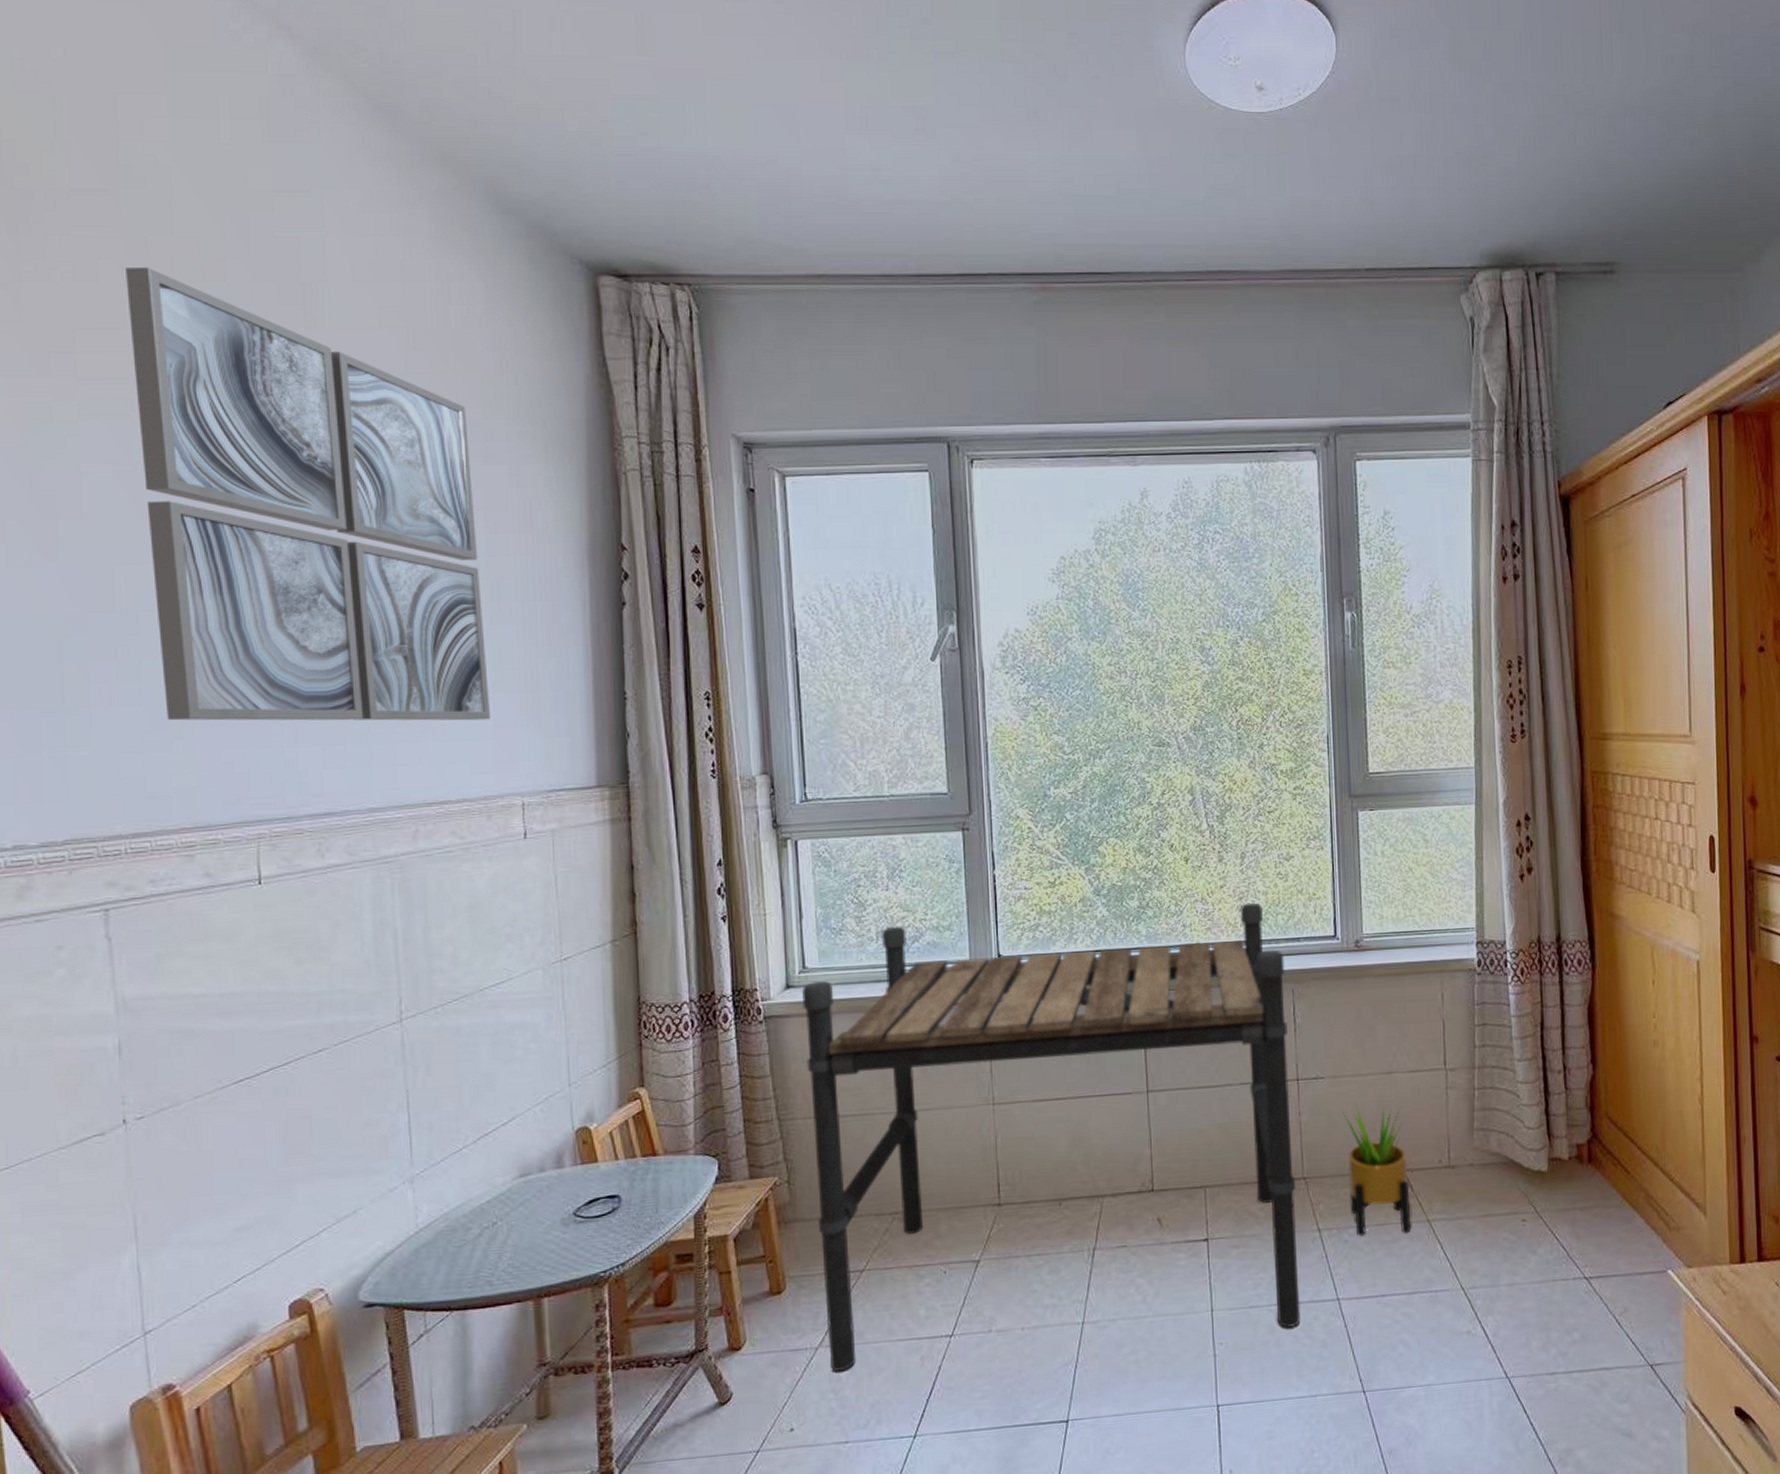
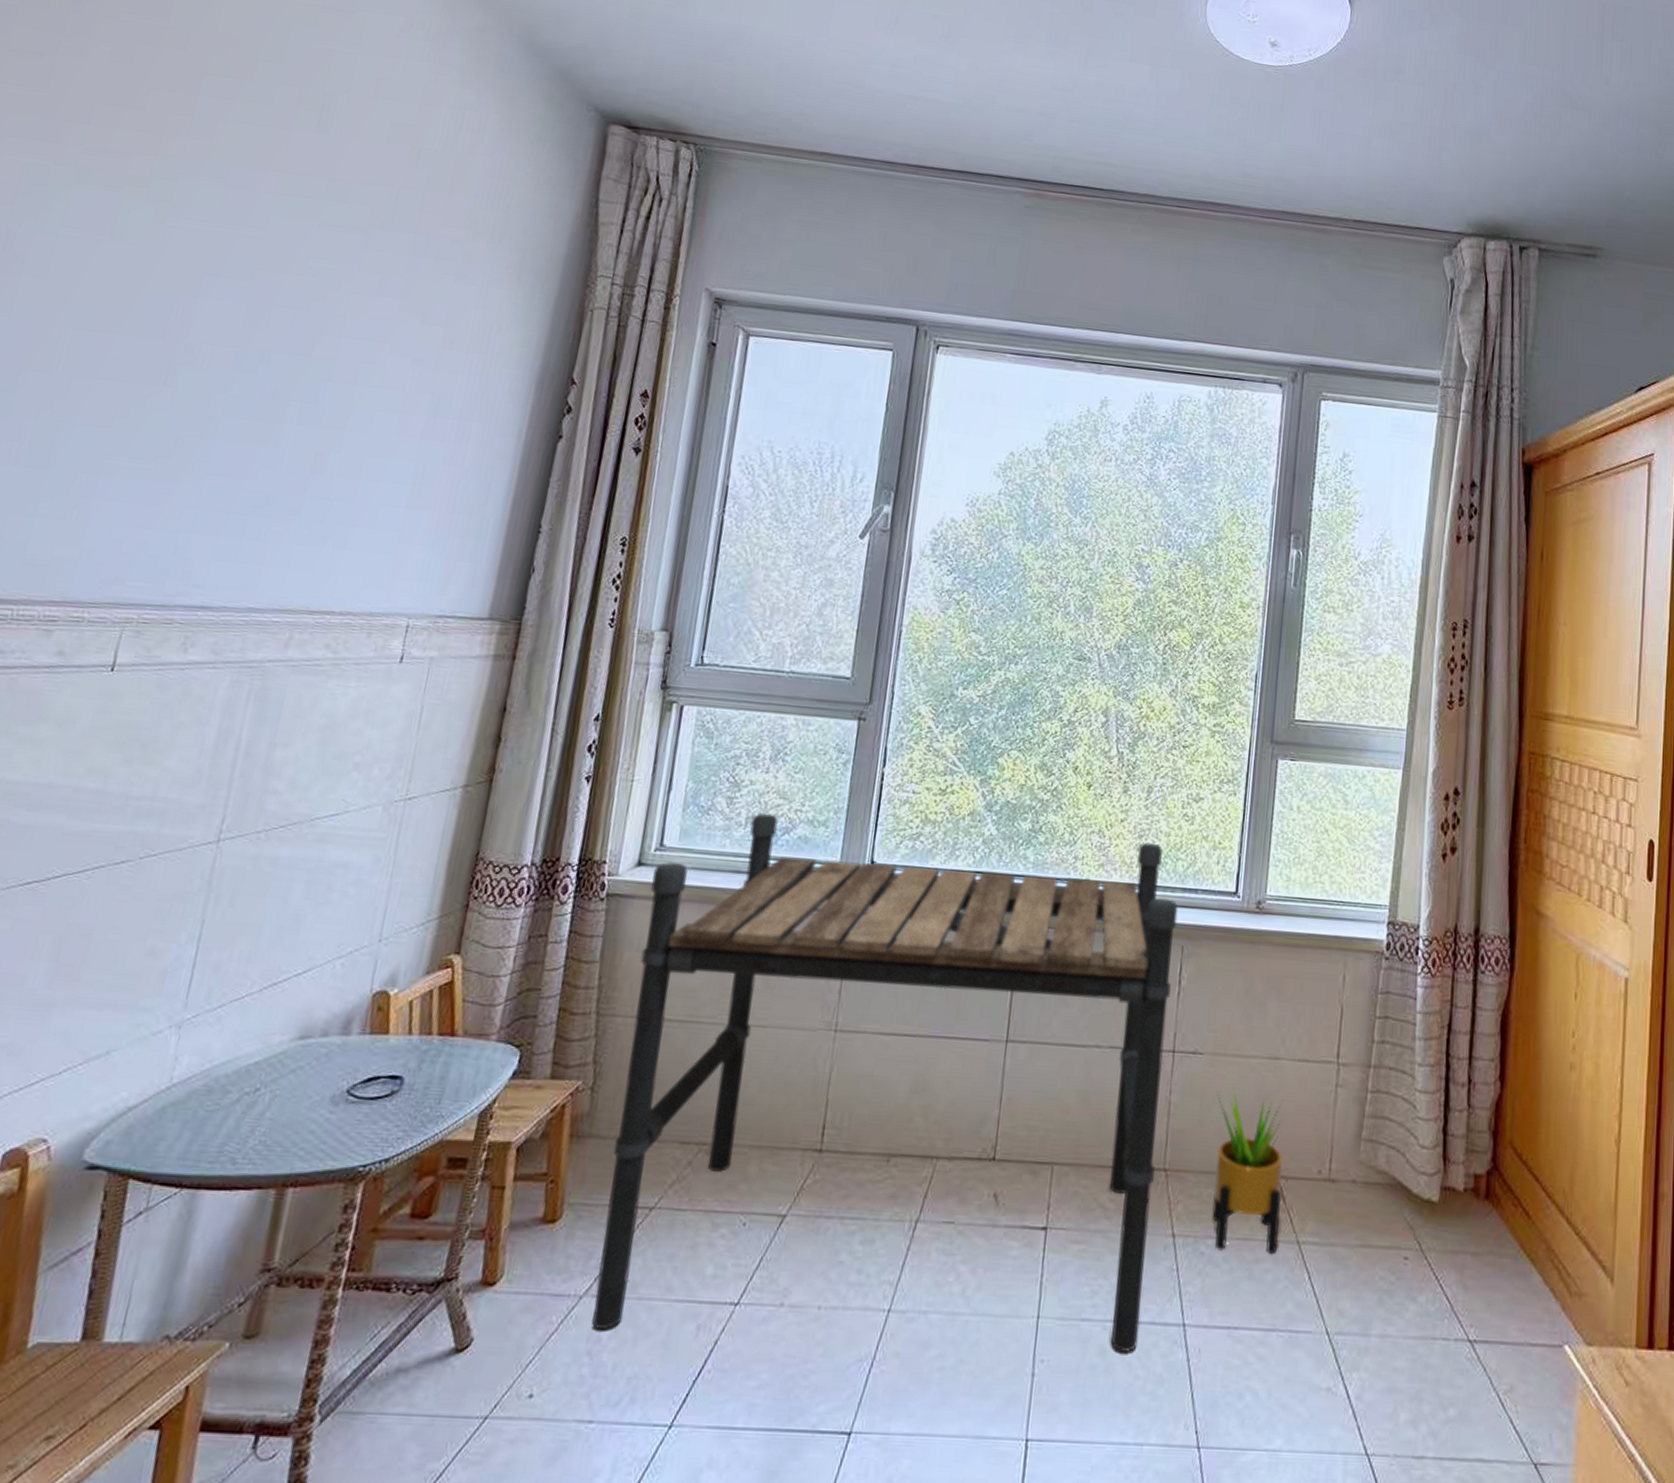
wall art: present [126,266,491,721] -> none [68,55,452,534]

